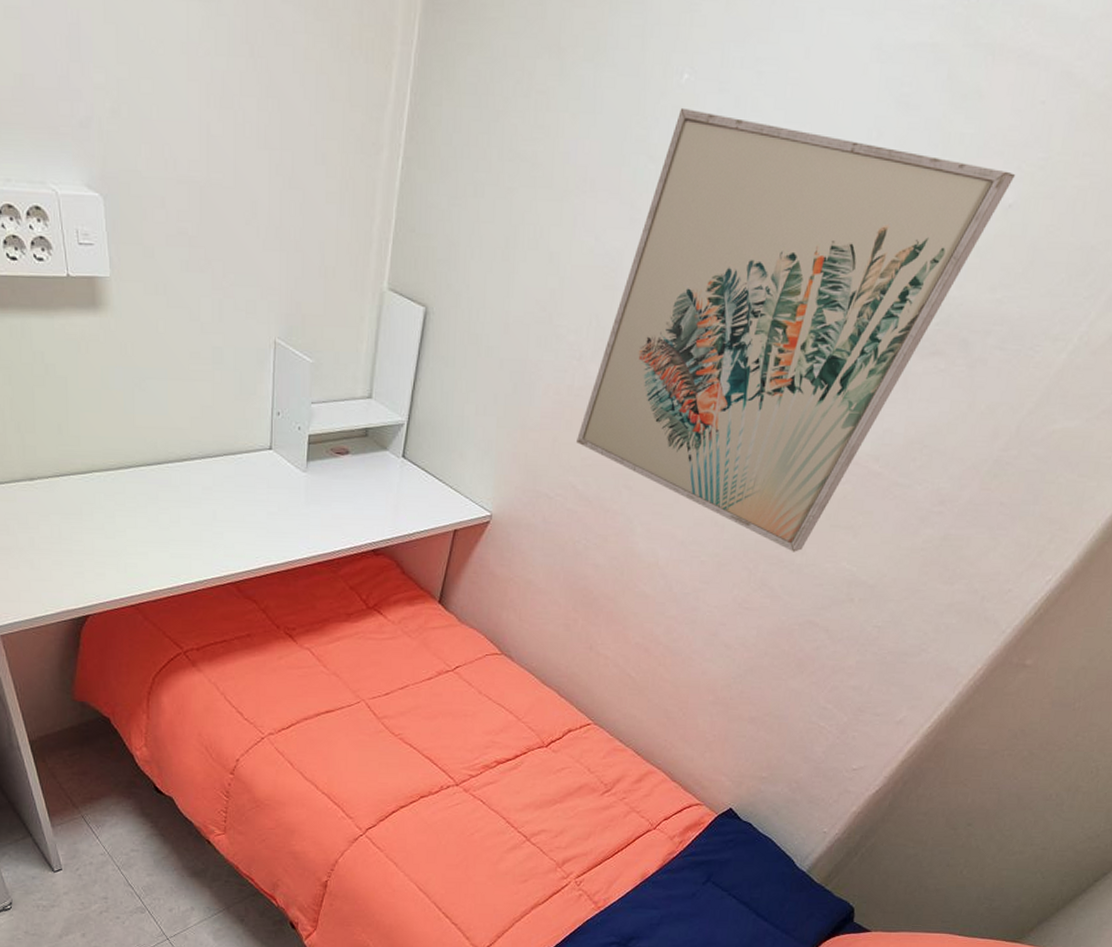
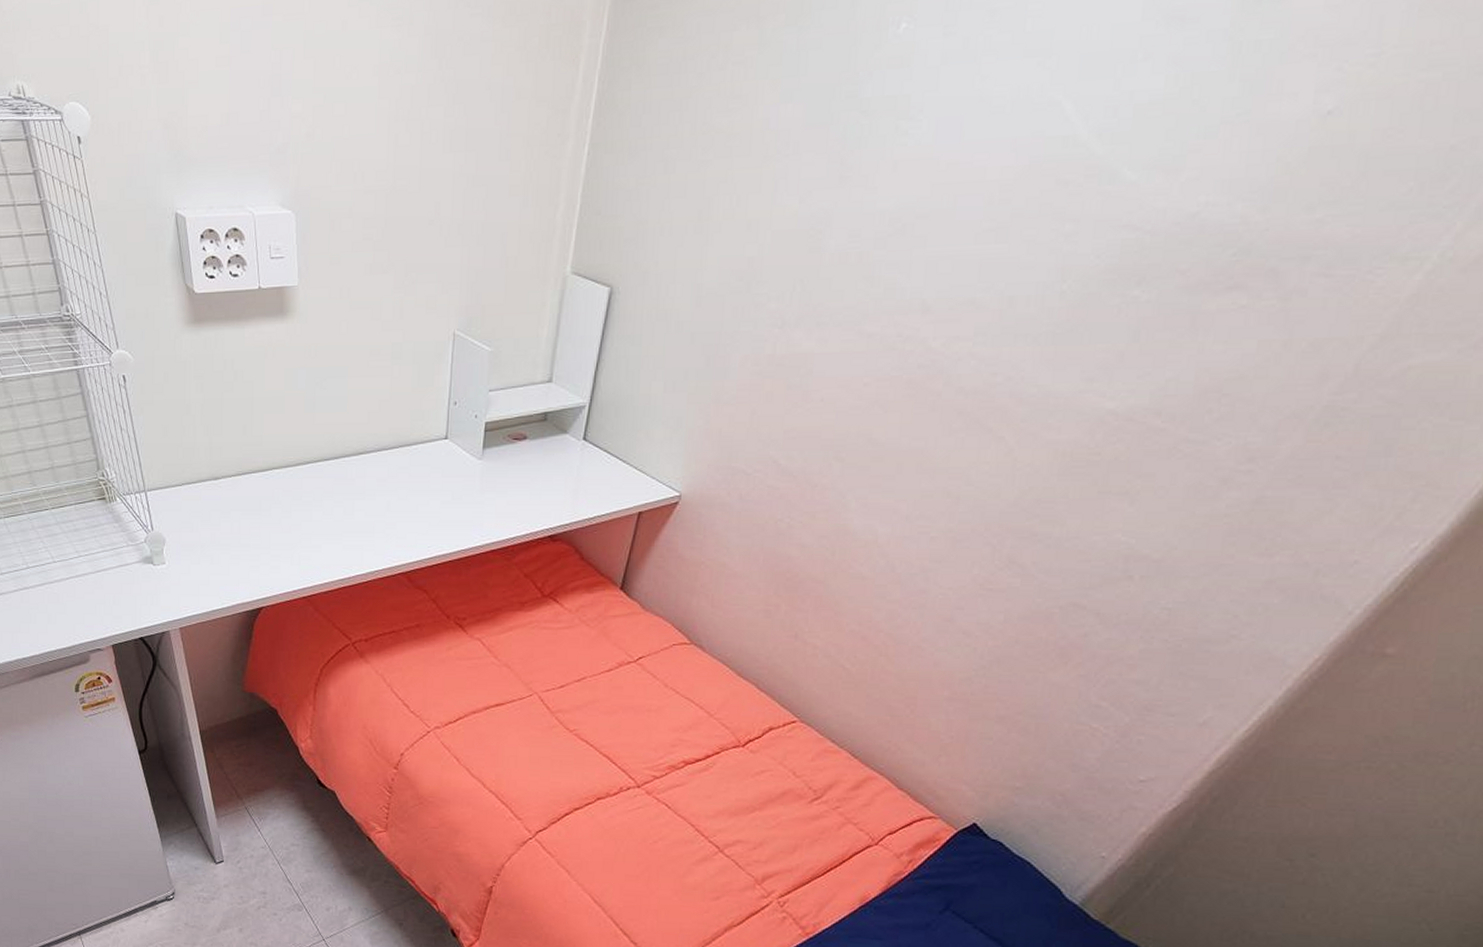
wall art: present [577,107,1016,552] -> none [778,57,1335,524]

